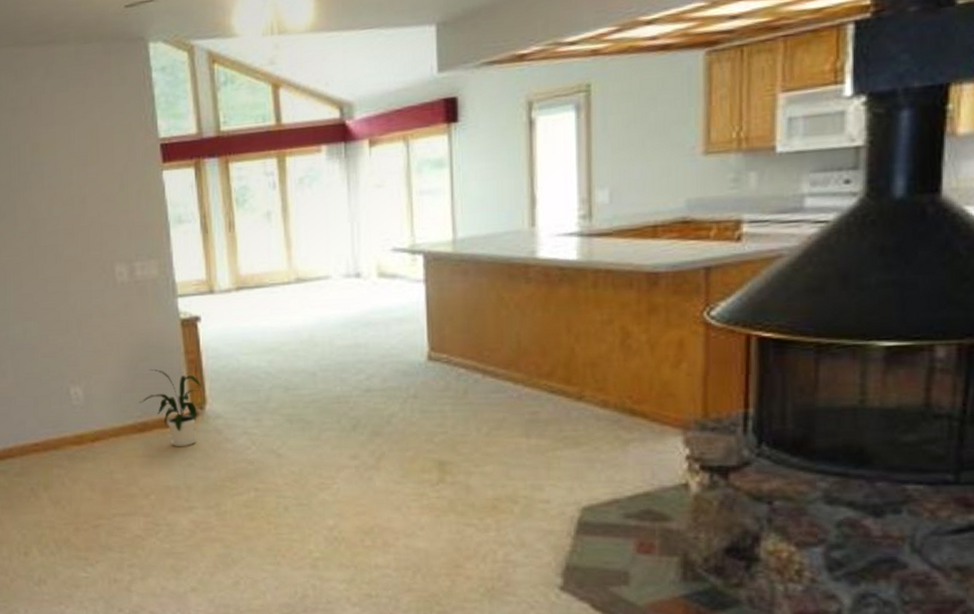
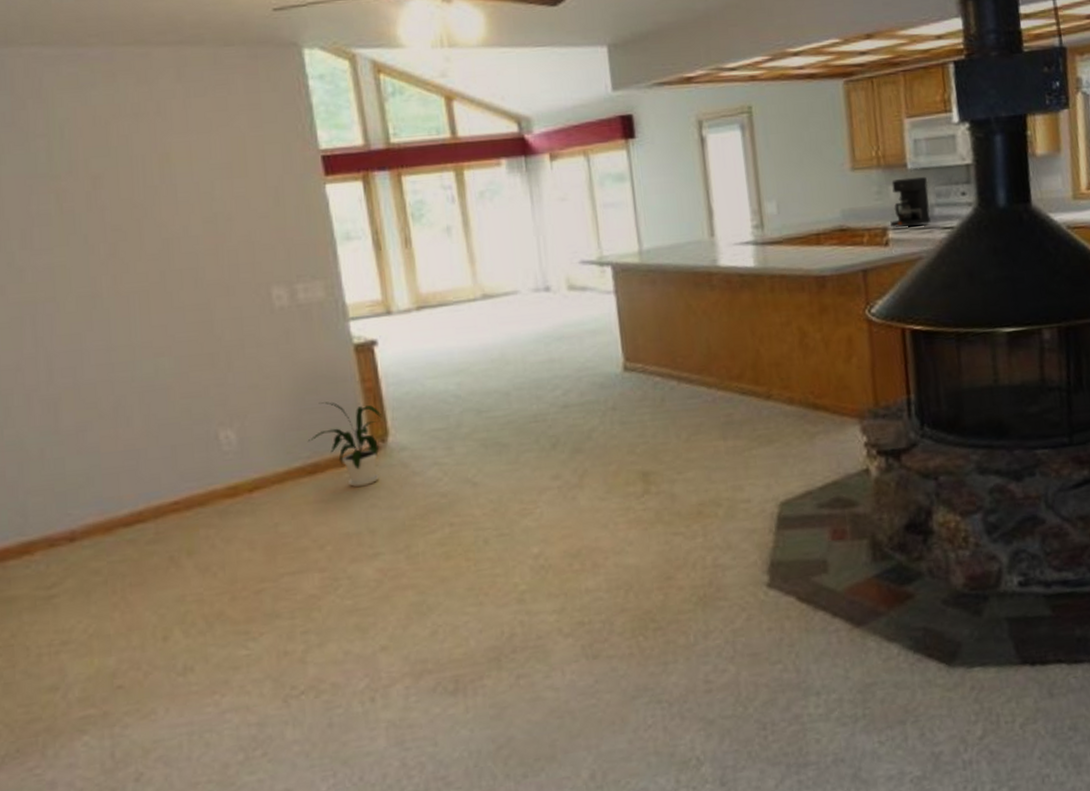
coffee maker: none [746,161,801,220] -> present [890,176,931,228]

